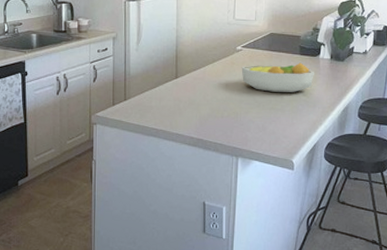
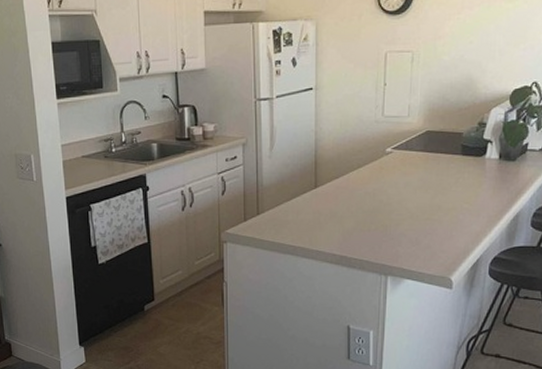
fruit bowl: present [241,62,314,92] -> none [391,164,479,200]

